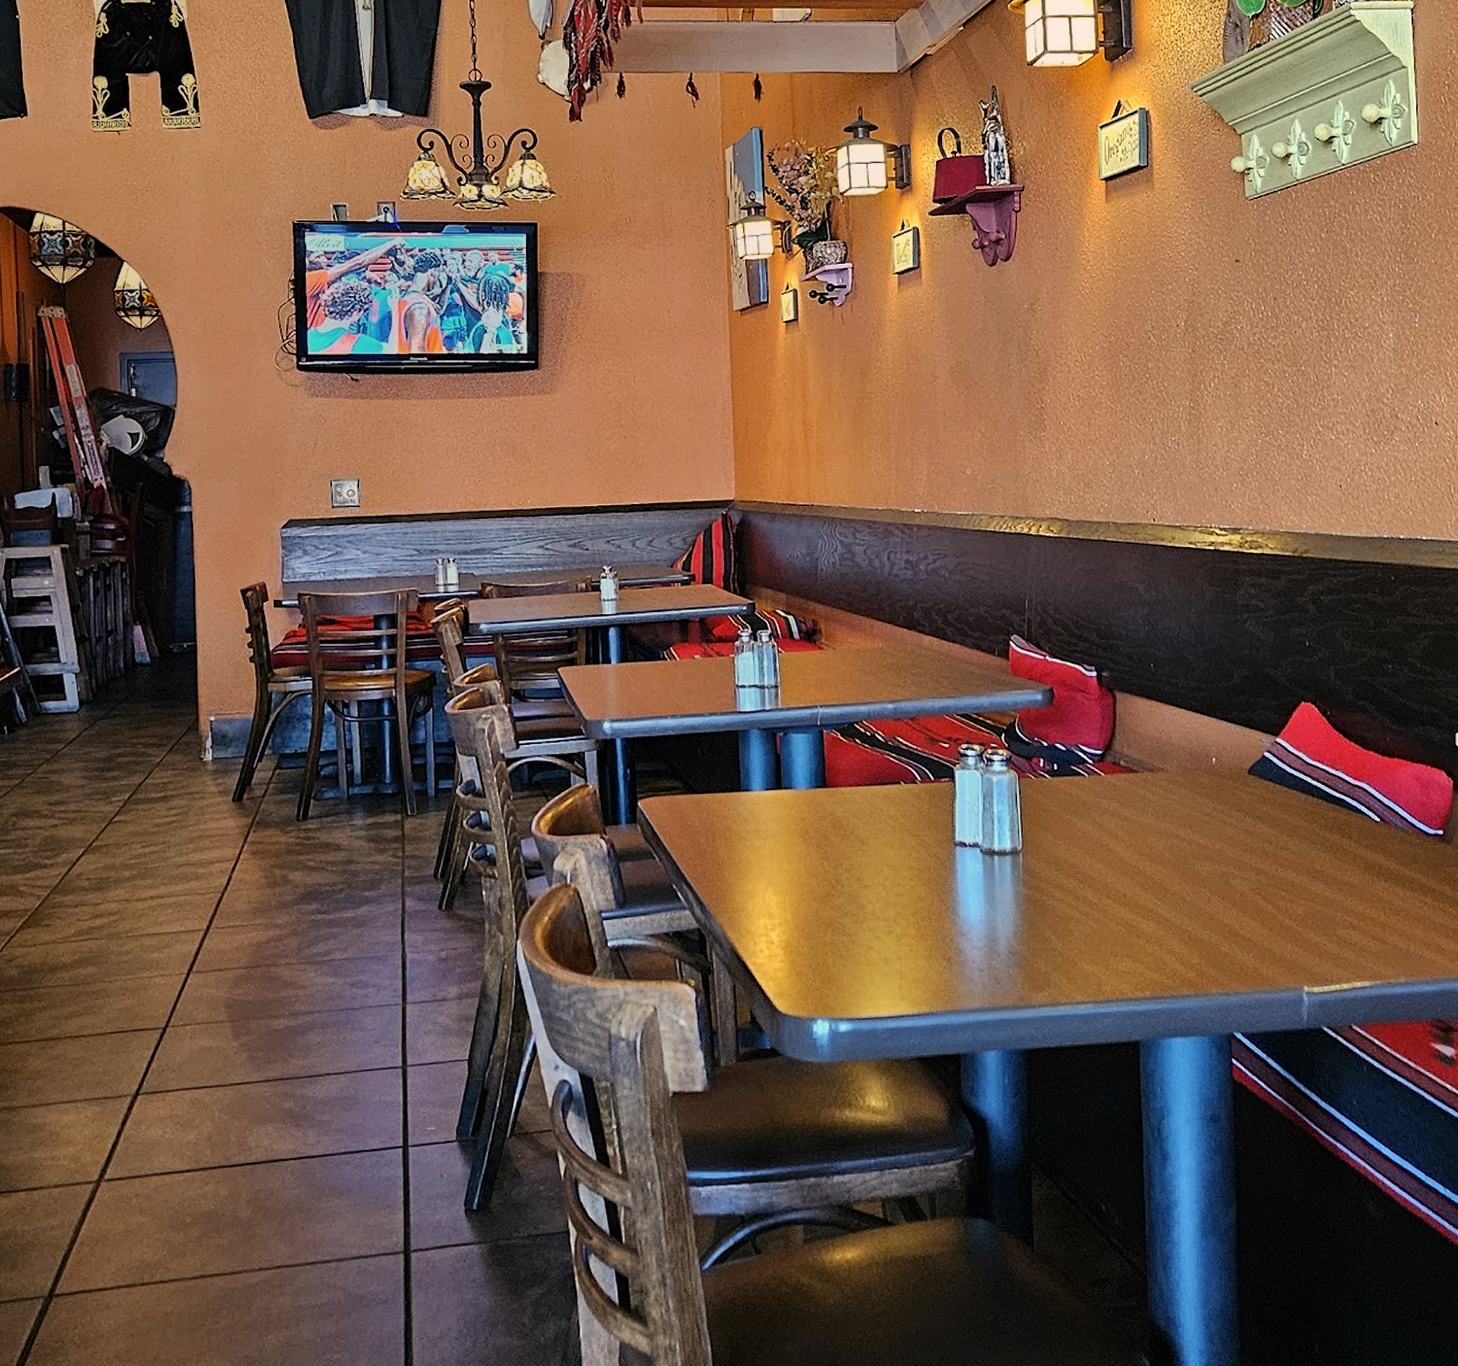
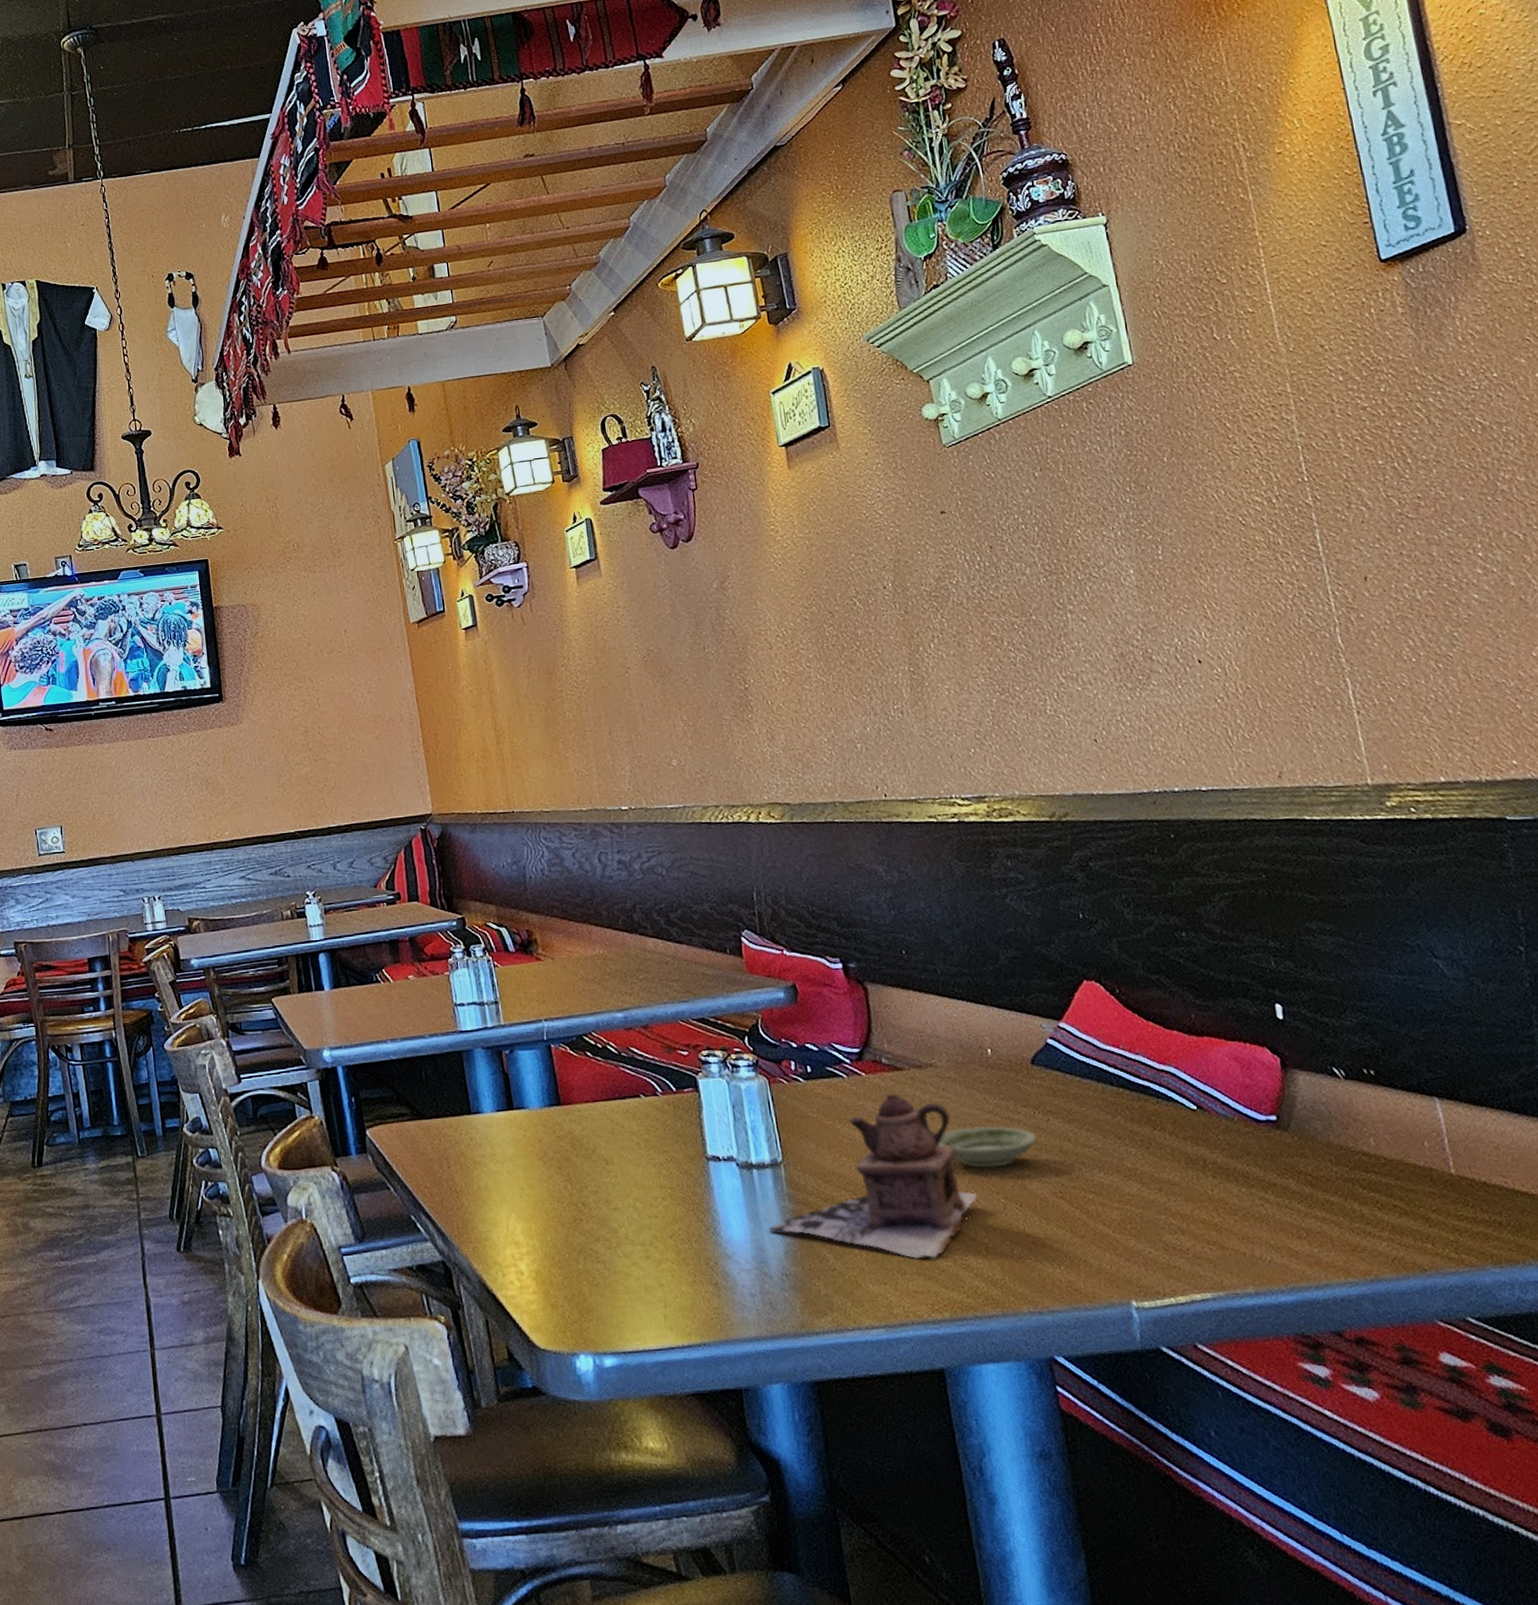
teapot: none [1003,794,1189,945] -> present [769,1094,979,1261]
saucer: none [1159,827,1244,864] -> present [937,1125,1037,1168]

